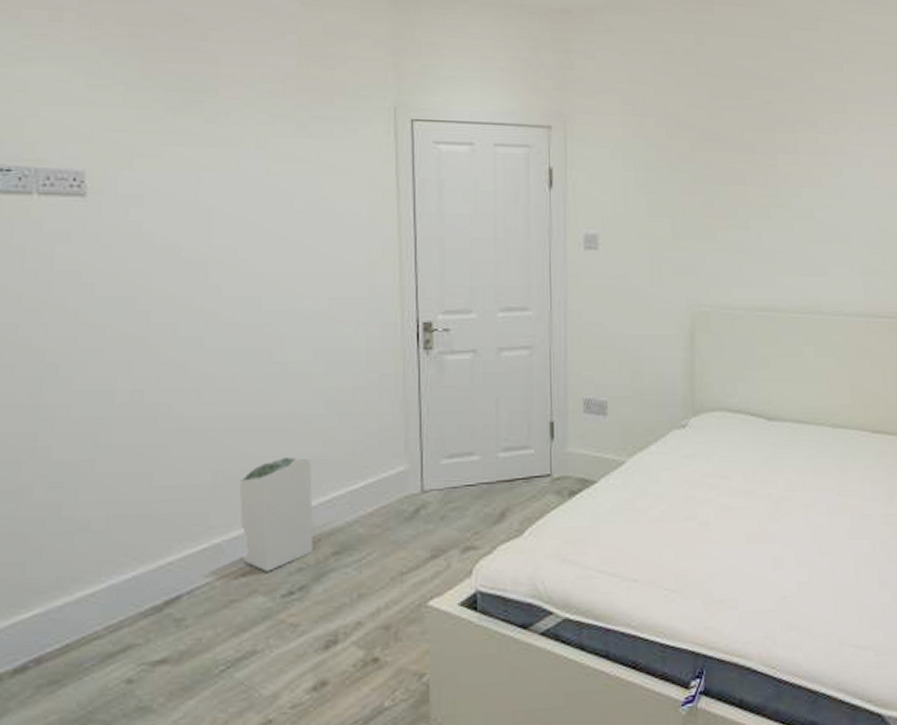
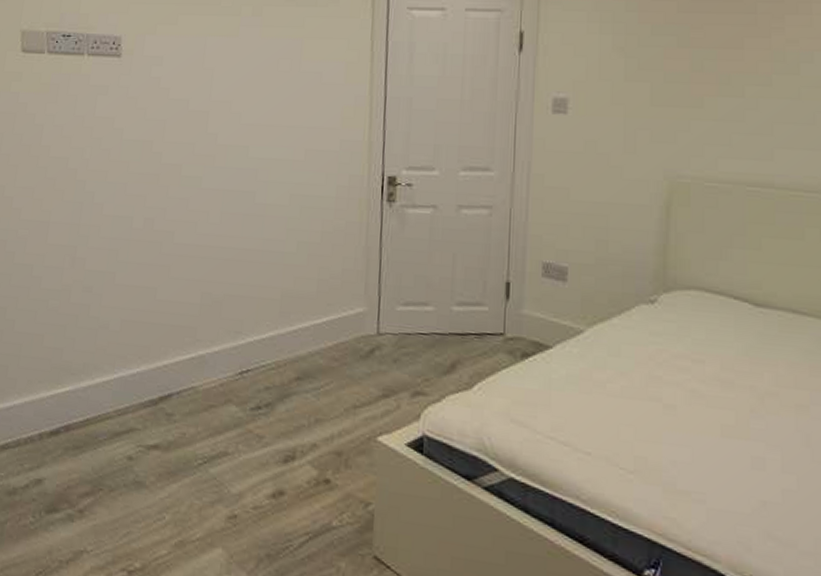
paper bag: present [239,458,314,572] -> none [221,288,282,386]

